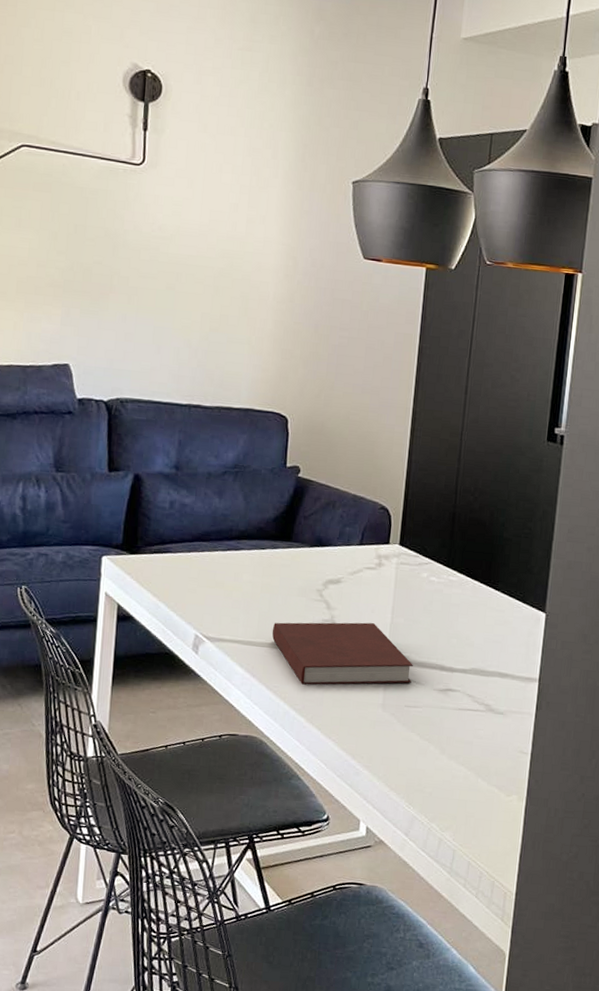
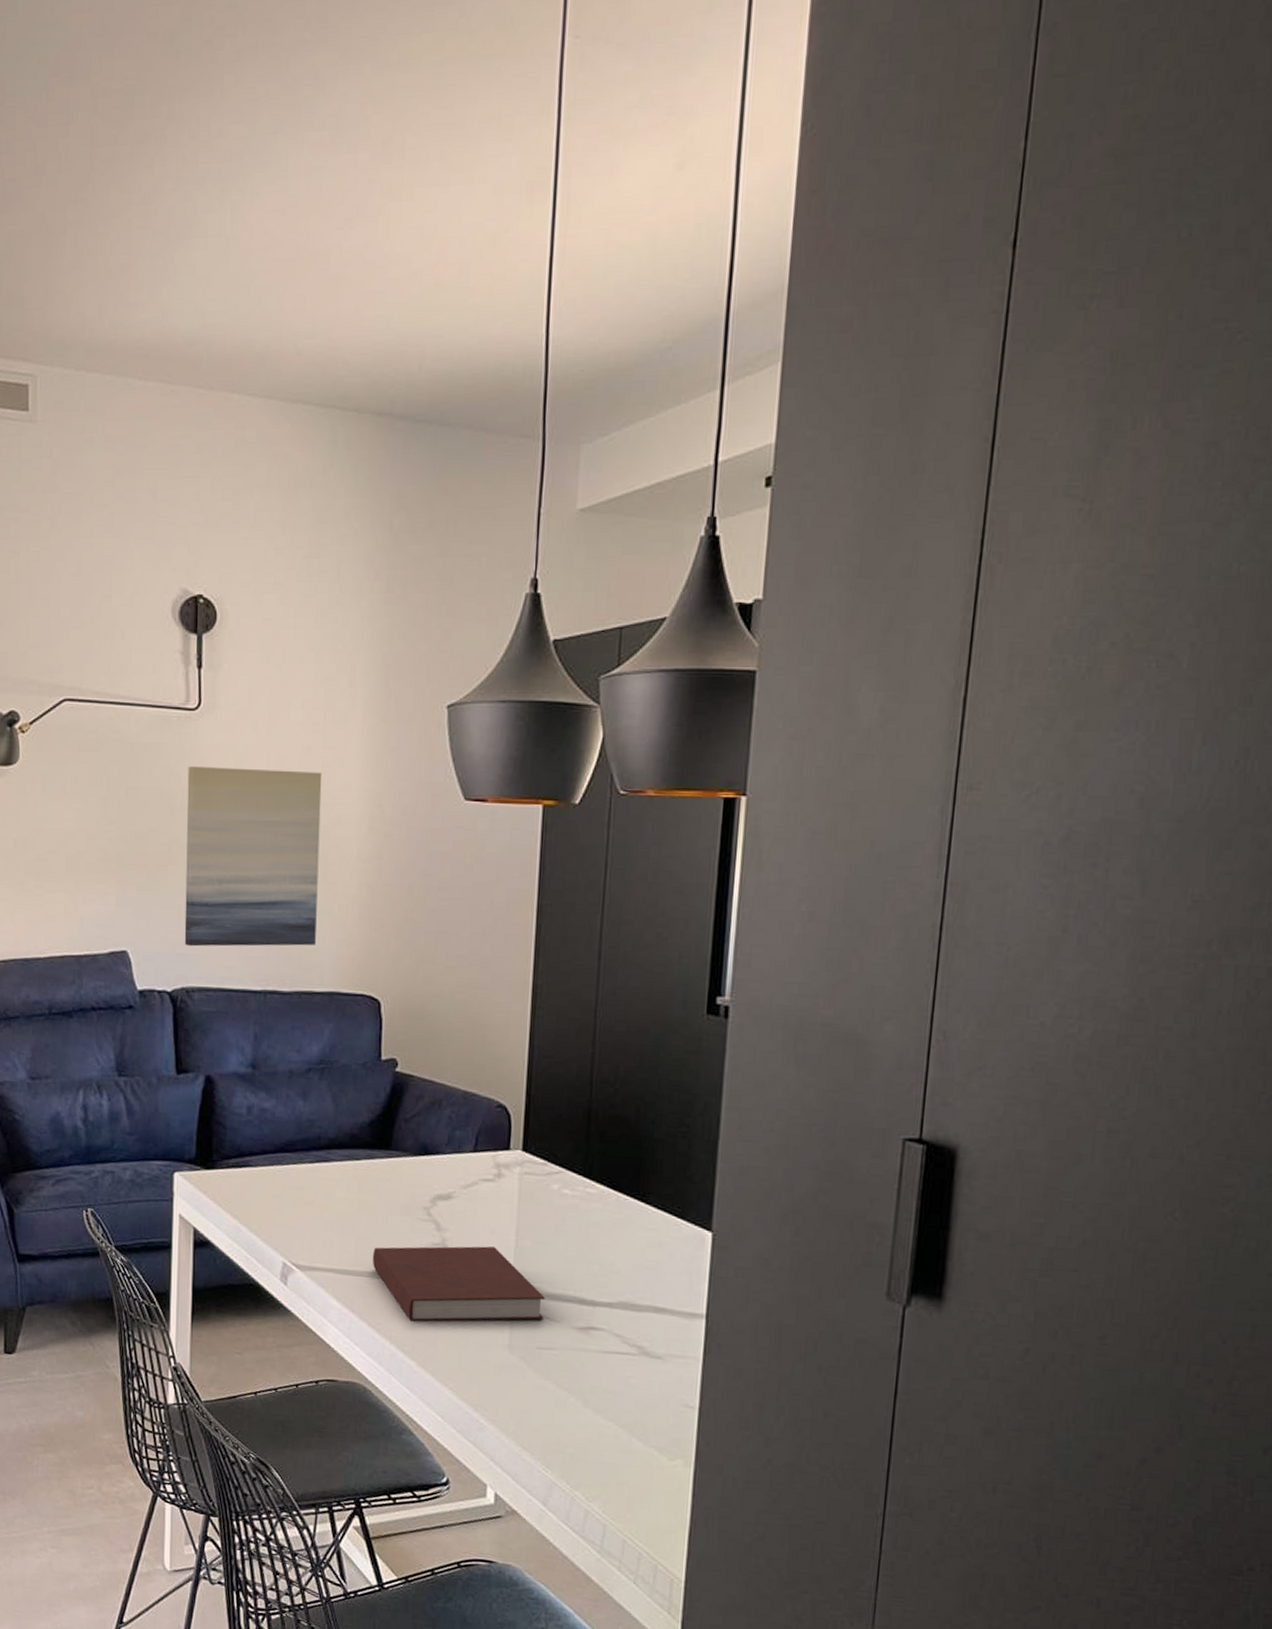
wall art: none [121,211,247,369] -> present [184,765,322,947]

